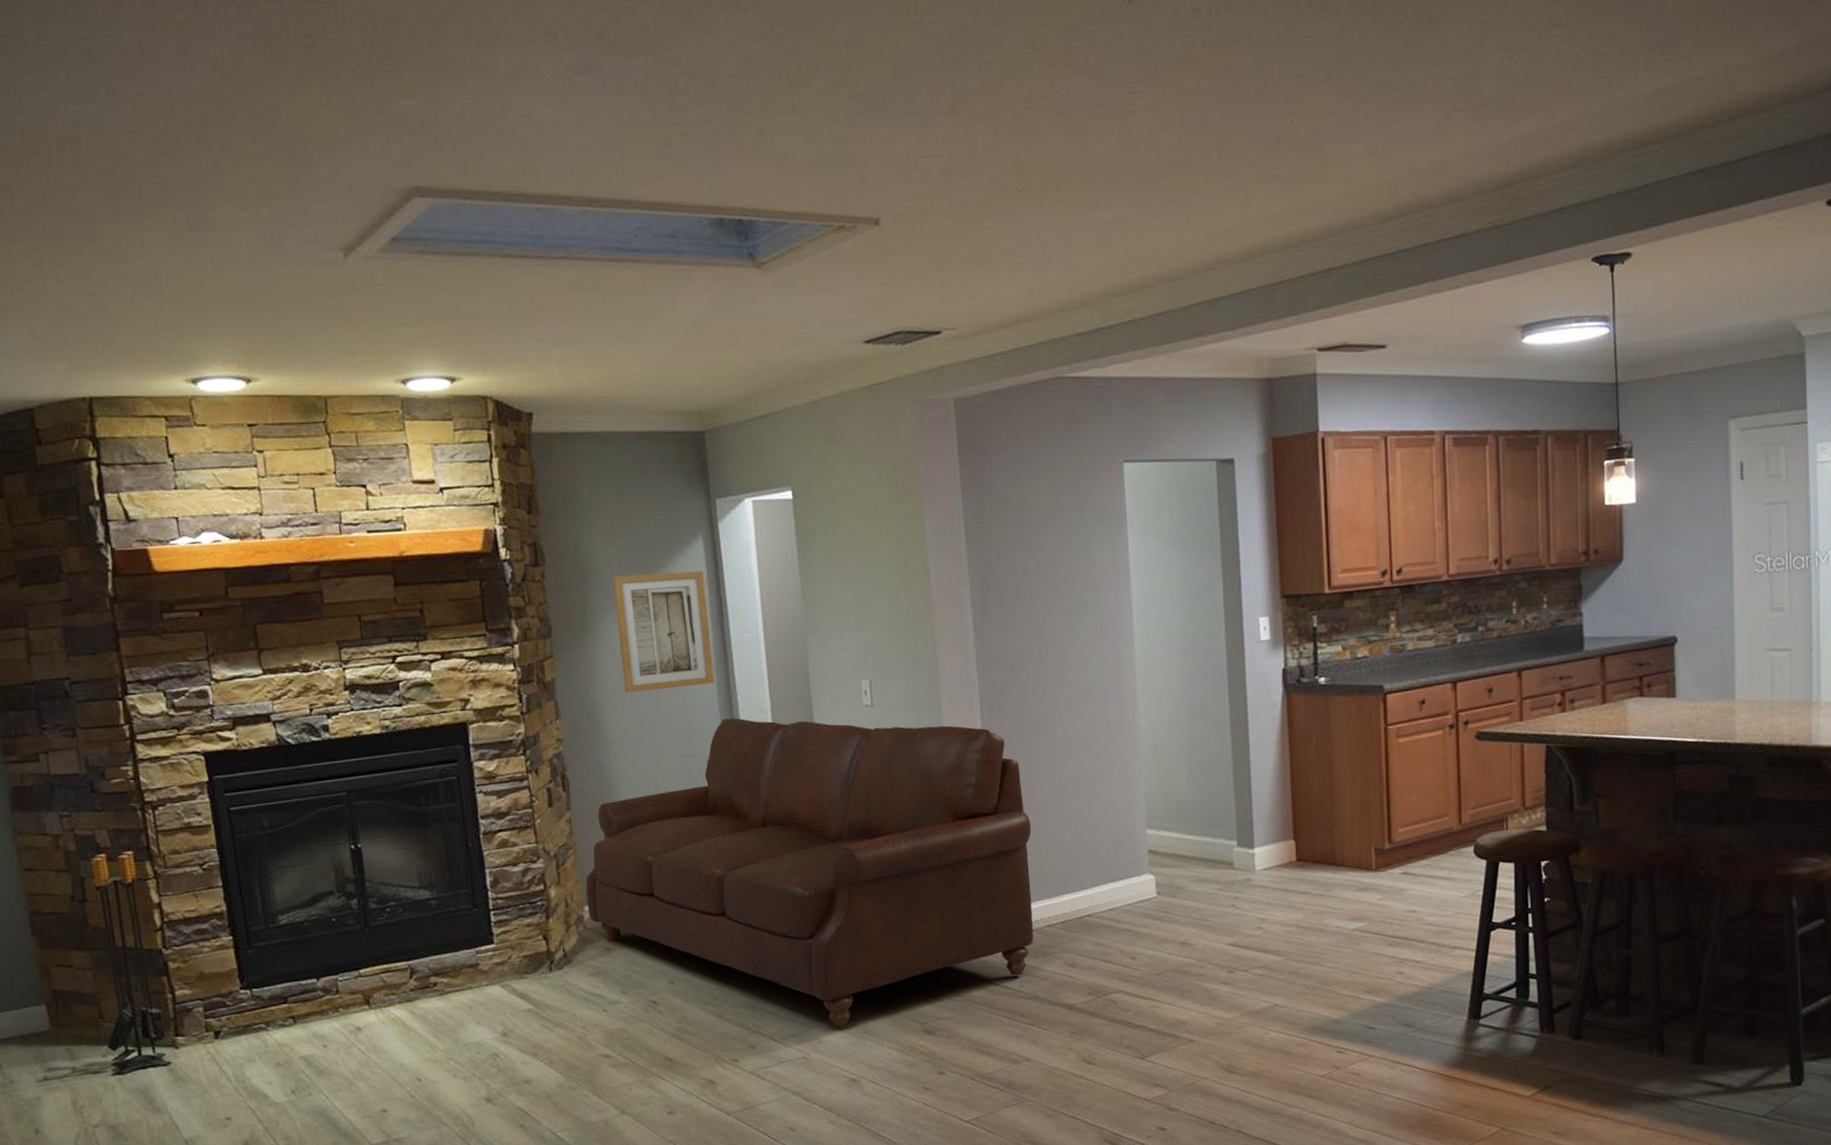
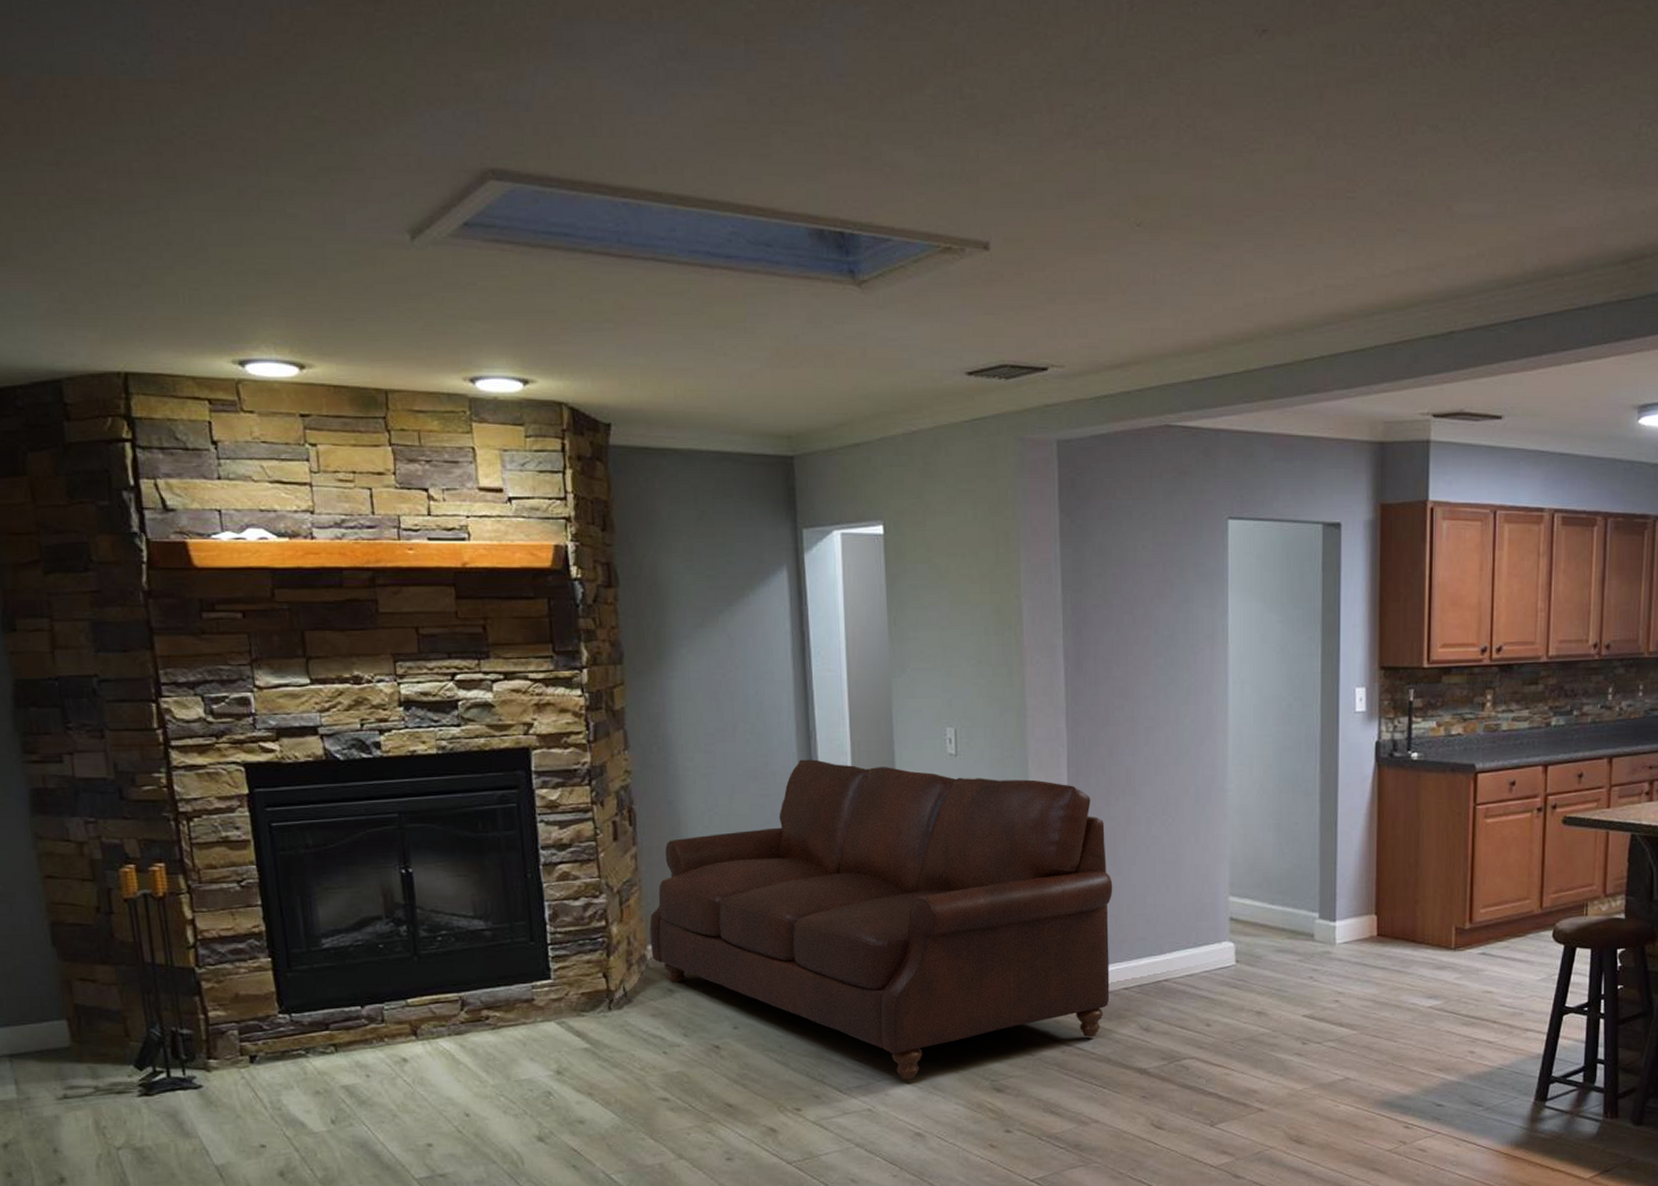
wall art: present [612,571,715,693] -> none [690,603,794,726]

